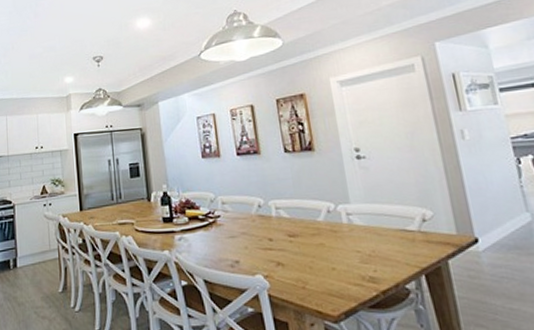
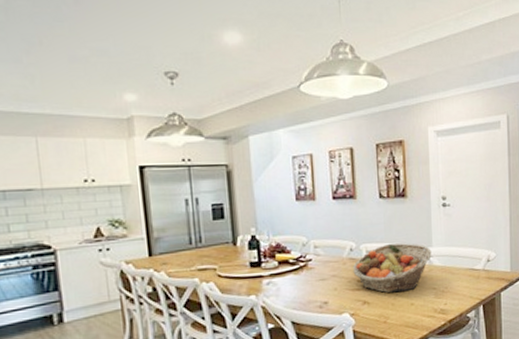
fruit basket: none [262,199,351,255] -> present [353,243,432,294]

